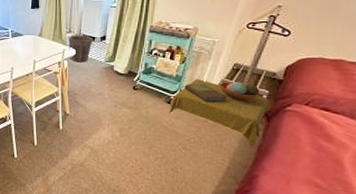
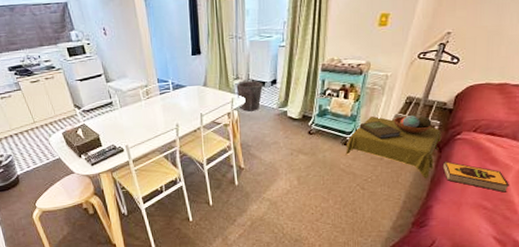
hardback book: none [270,131,347,173] -> present [442,161,510,193]

